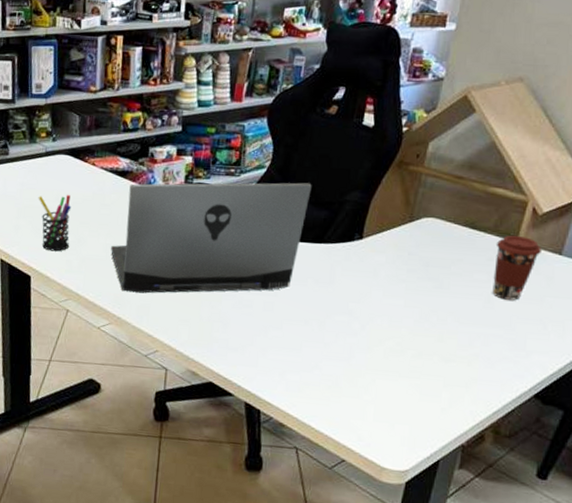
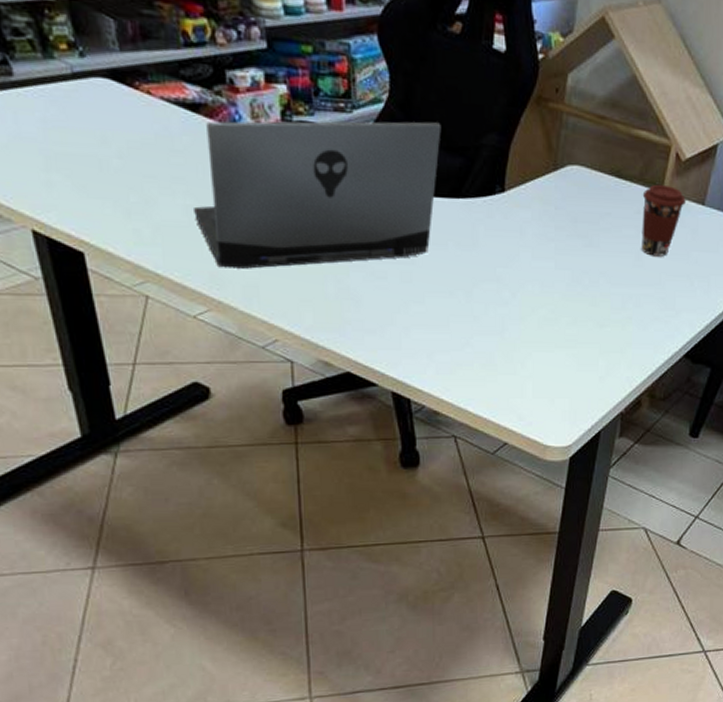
pen holder: present [38,194,72,252] -> none [73,135,134,217]

